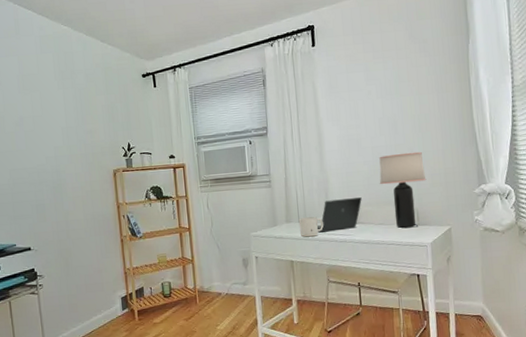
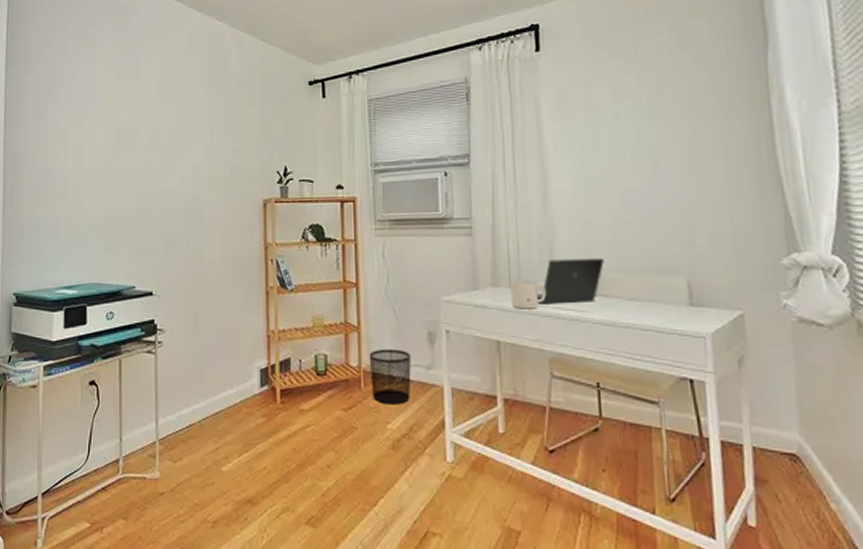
waste bin: none [201,273,233,313] -> present [369,348,411,405]
table lamp: present [379,151,427,228] -> none [630,199,704,309]

